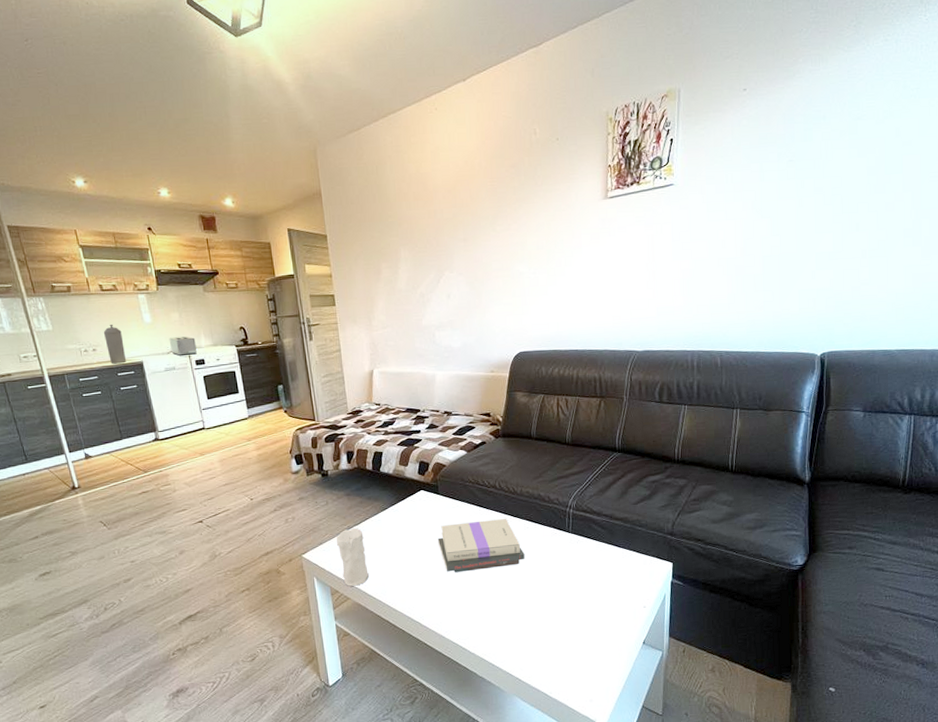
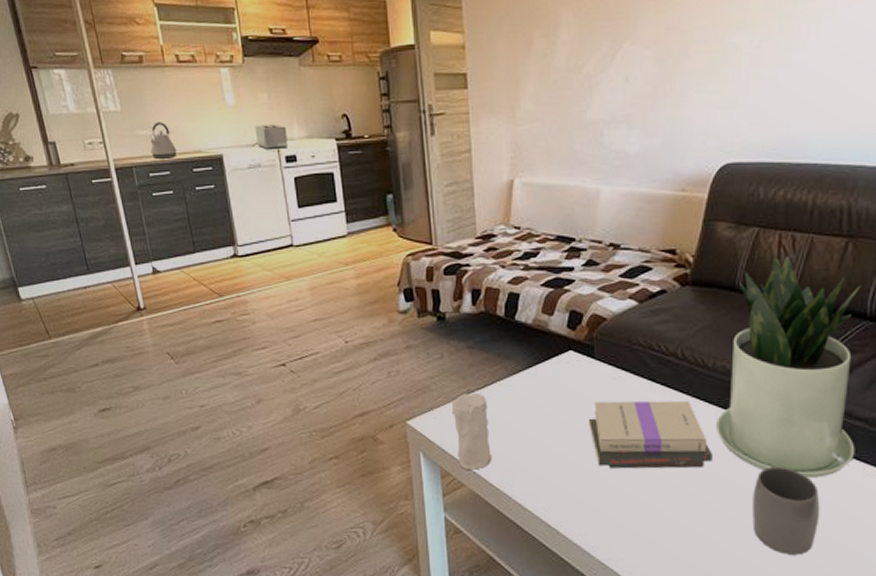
kettle: none [79,338,103,368] -> present [150,122,177,160]
canister: present [103,324,127,364] -> none [178,105,204,157]
planter: none [525,412,616,563] -> present [716,255,861,479]
mug: none [553,557,598,618] -> present [752,466,820,555]

